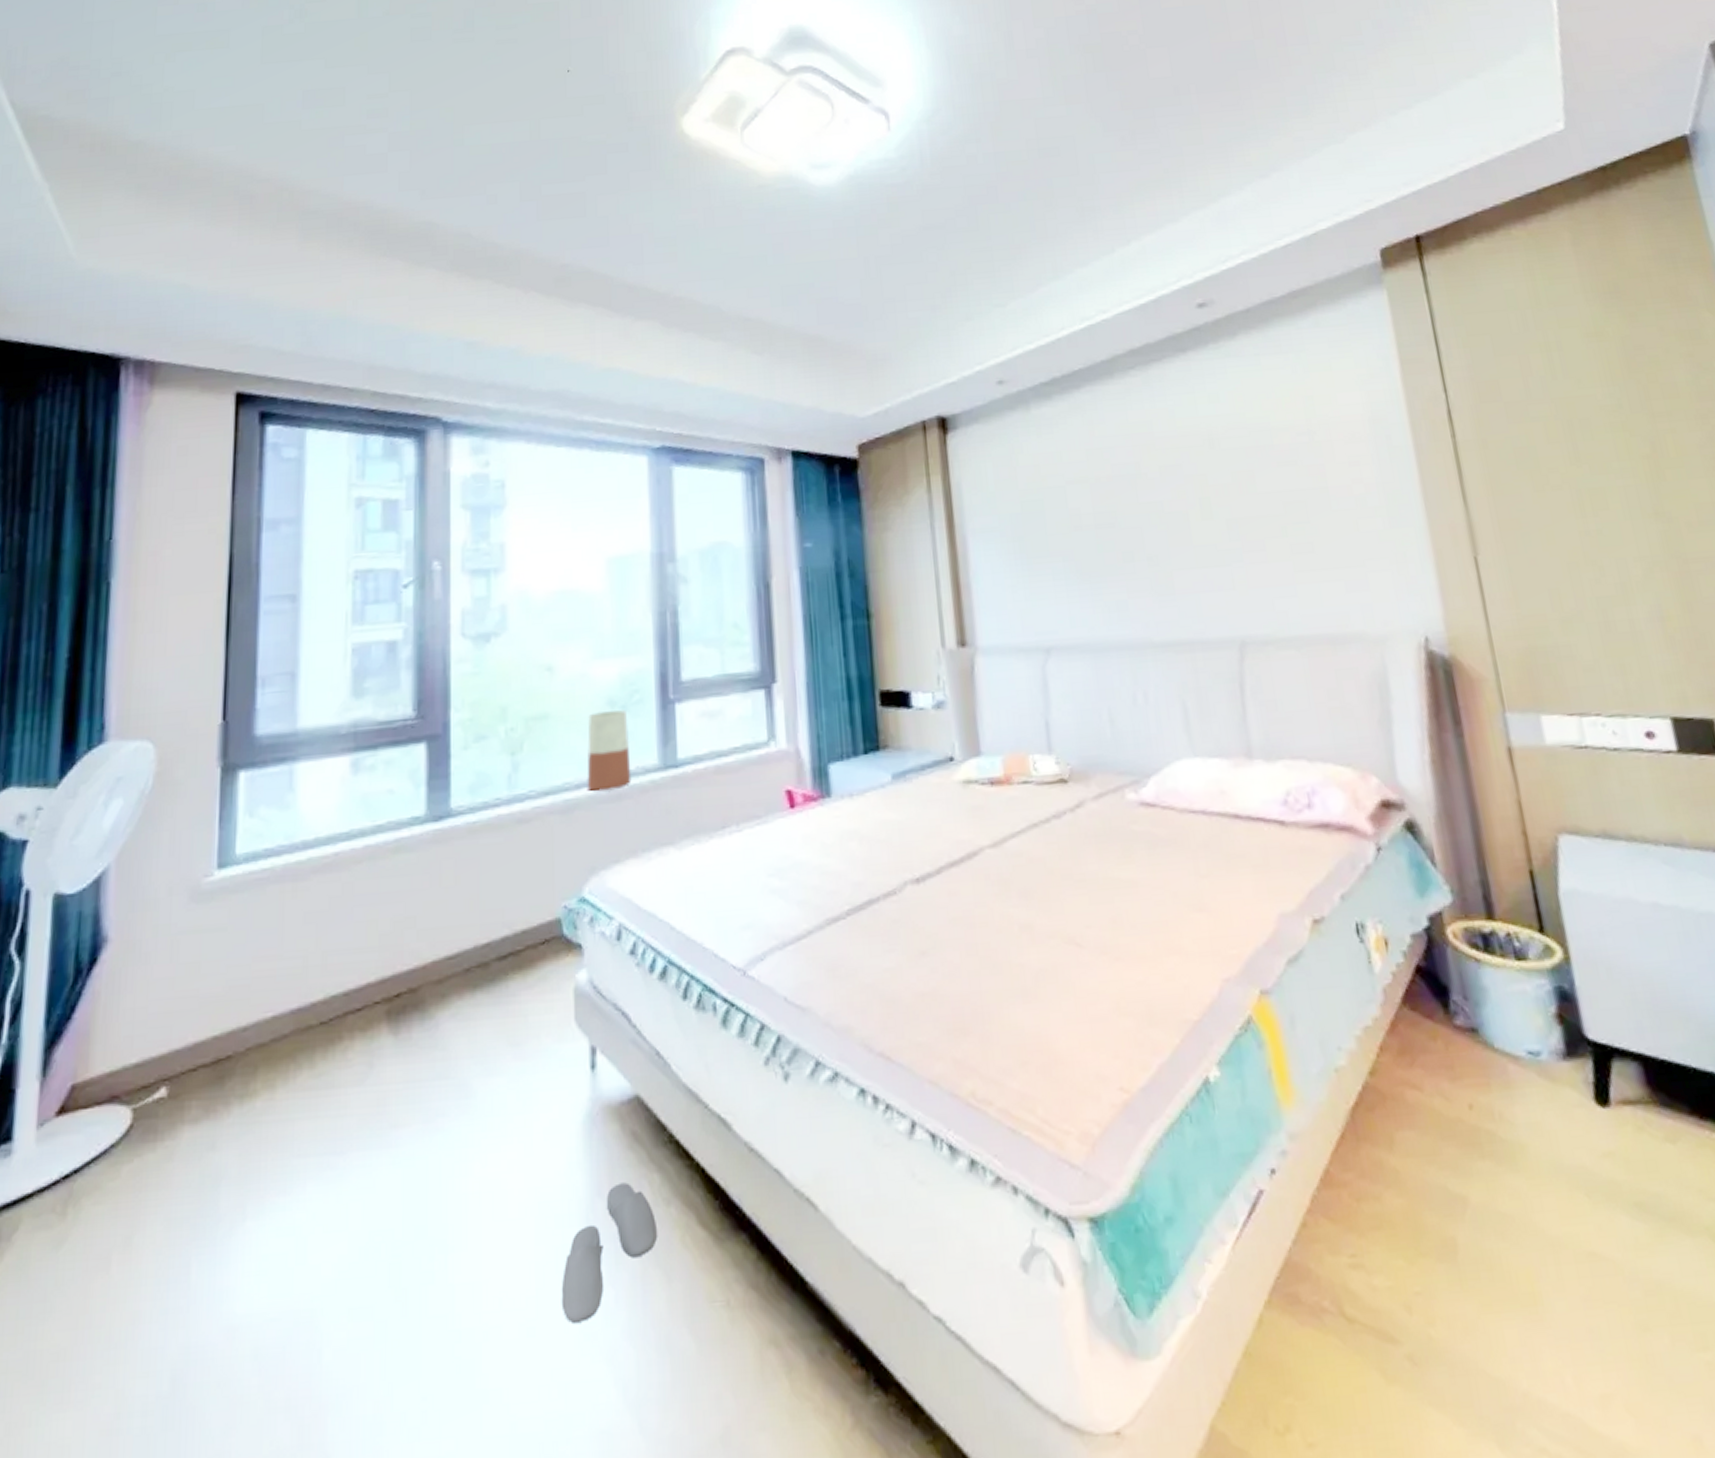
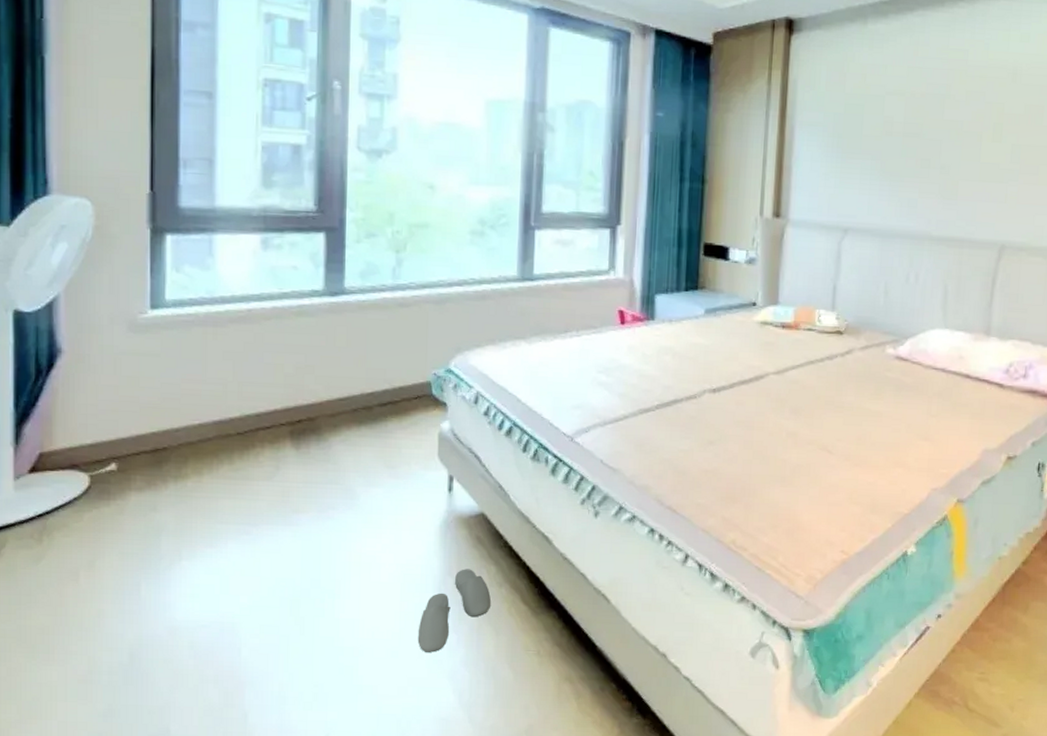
vase: present [587,710,632,792] -> none [458,228,496,292]

